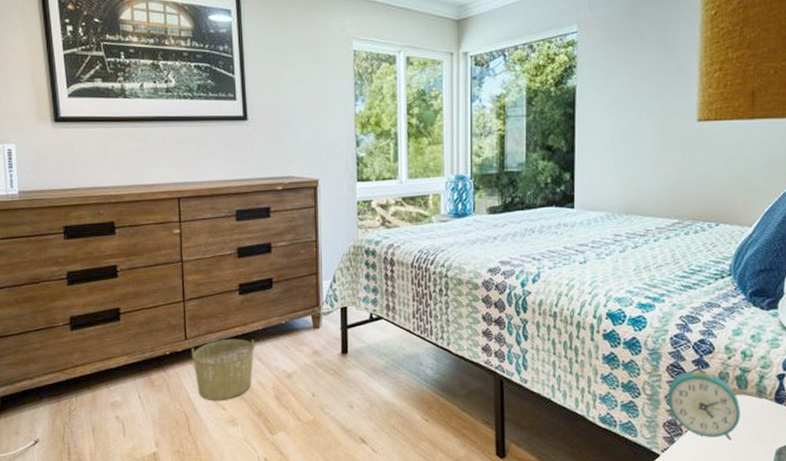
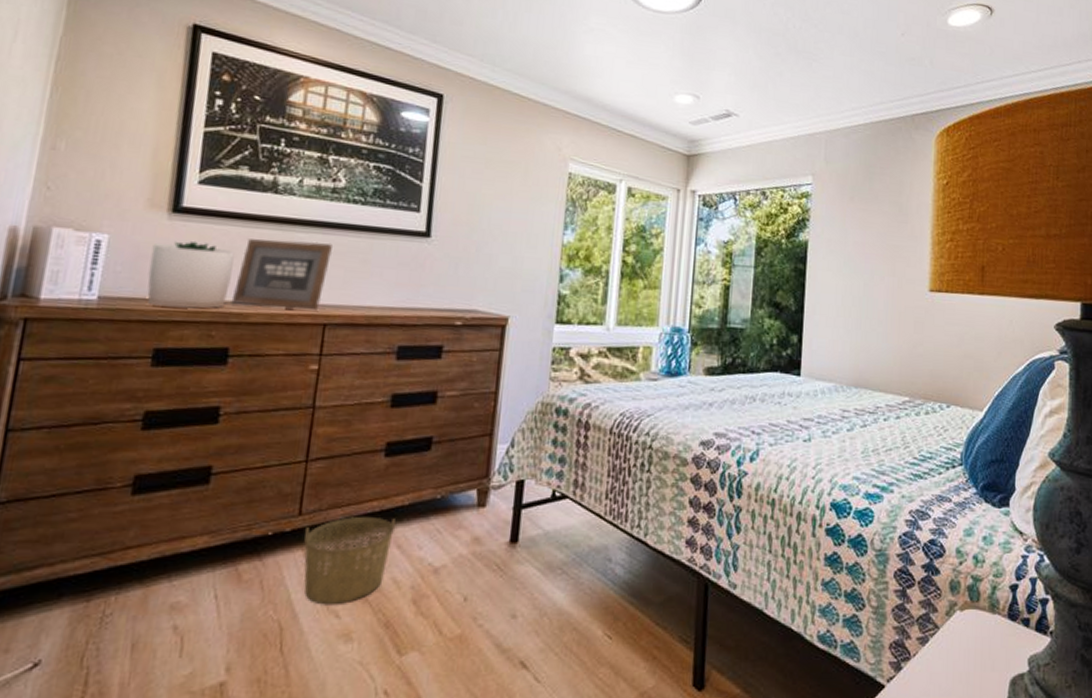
planter: none [46,142,106,195] -> present [147,241,235,309]
picture frame: none [109,133,174,188] -> present [231,239,332,311]
alarm clock: present [667,369,740,441] -> none [895,576,973,668]

